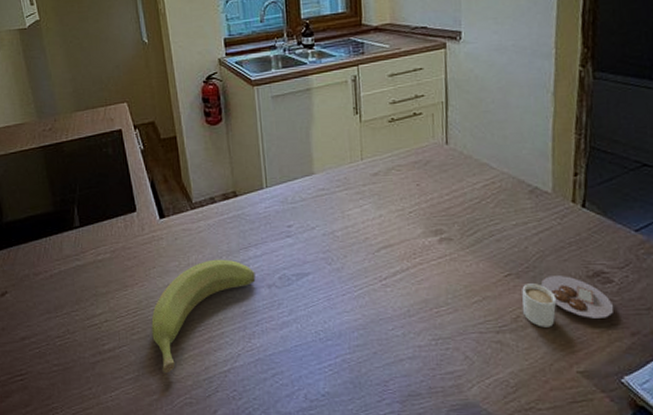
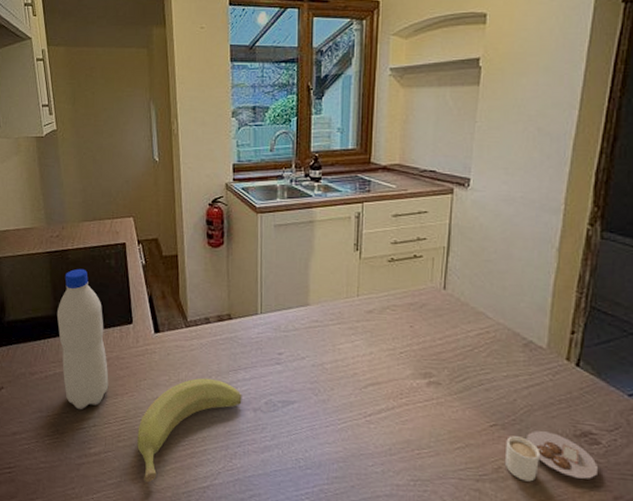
water bottle: none [56,160,118,307] -> present [56,268,109,410]

